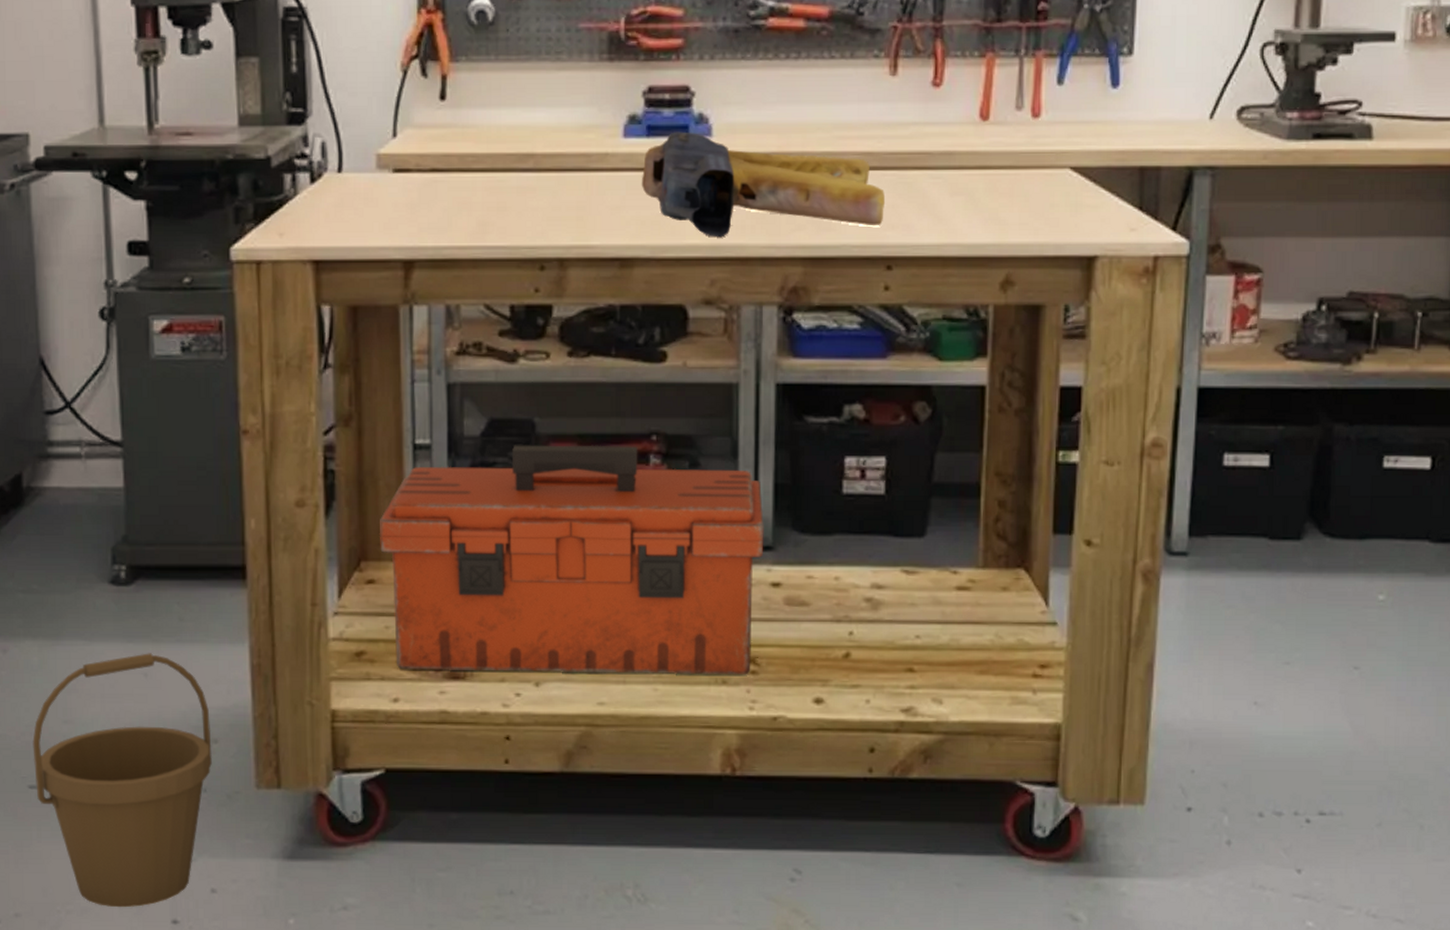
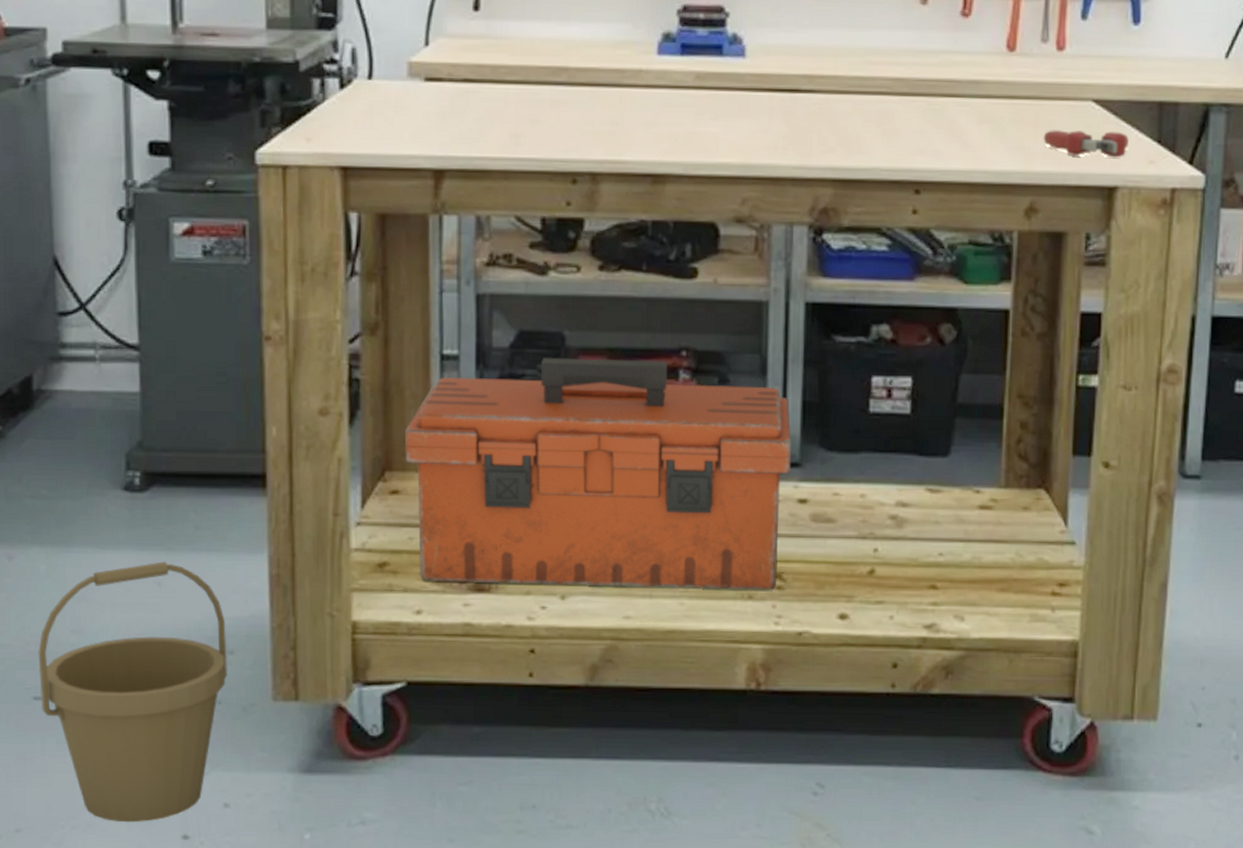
clamp: present [641,131,885,238] -> none [674,51,914,157]
pliers: none [1019,198,1110,225] -> present [1043,129,1130,157]

